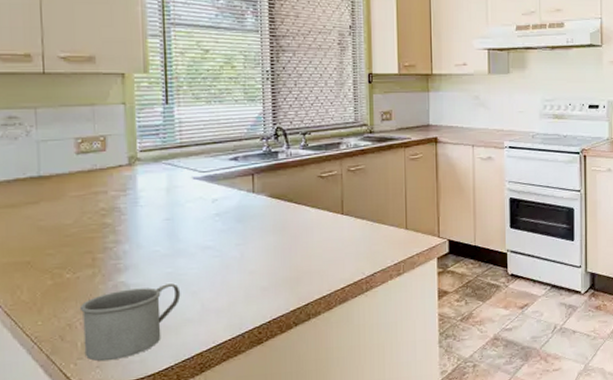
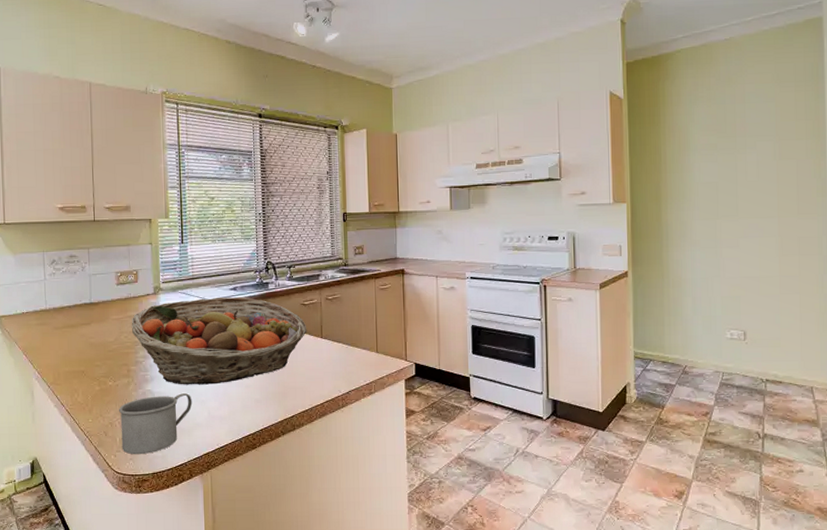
fruit basket: none [97,168,325,274] -> present [131,297,307,385]

